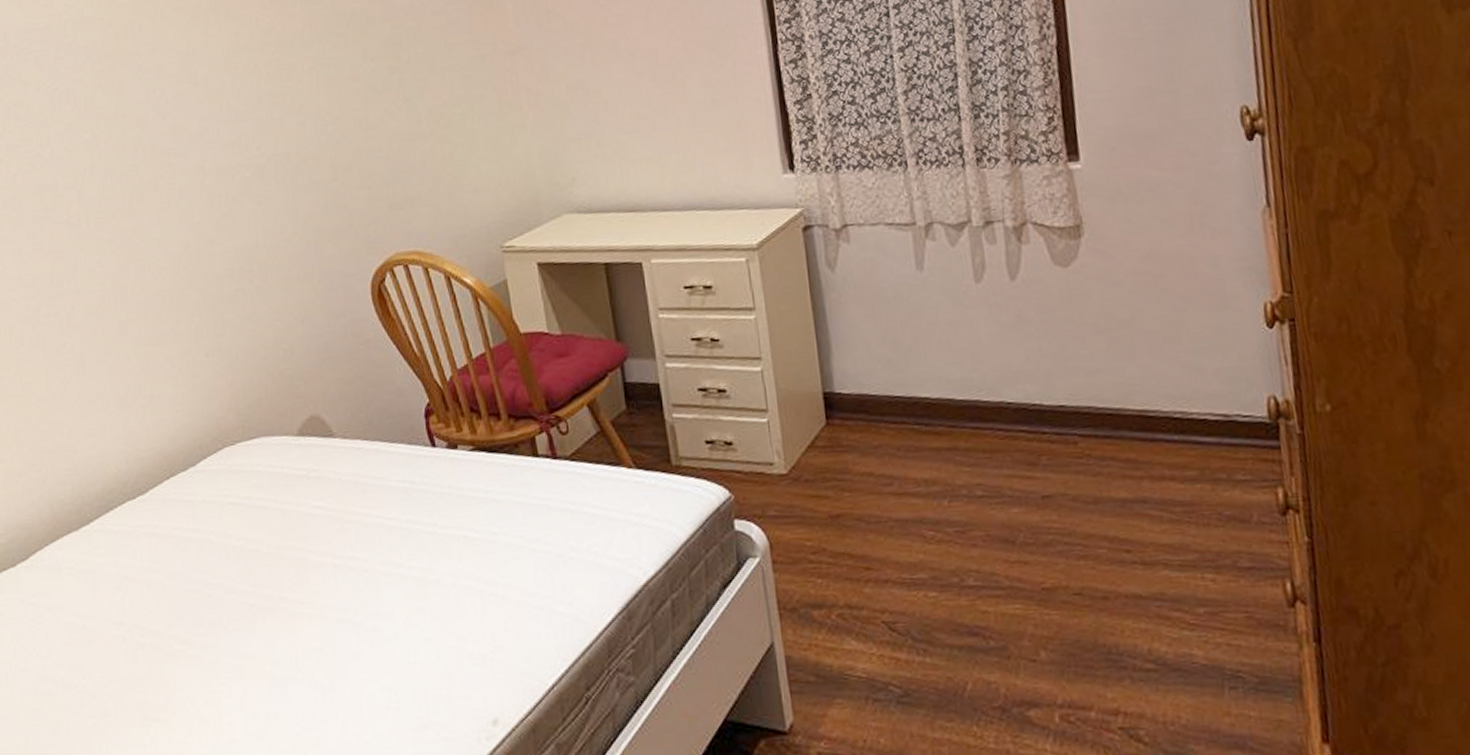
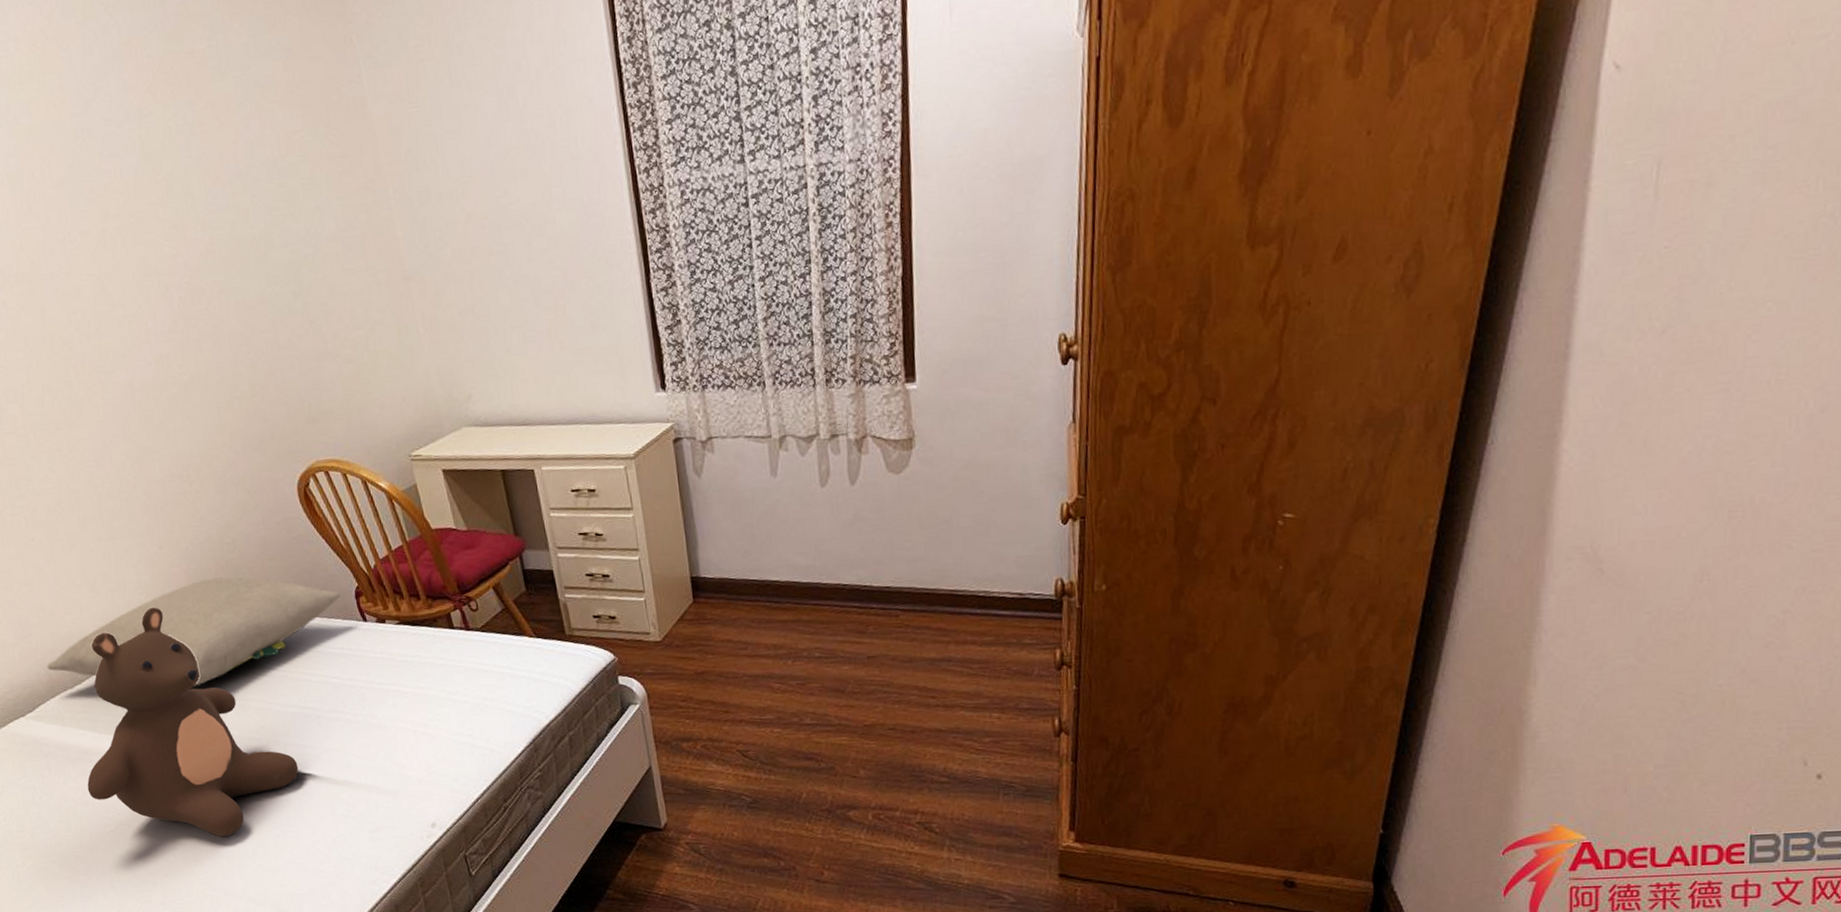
pillow: none [53,391,407,529] -> present [47,577,340,687]
teddy bear: none [73,427,334,736] -> present [87,607,299,837]

